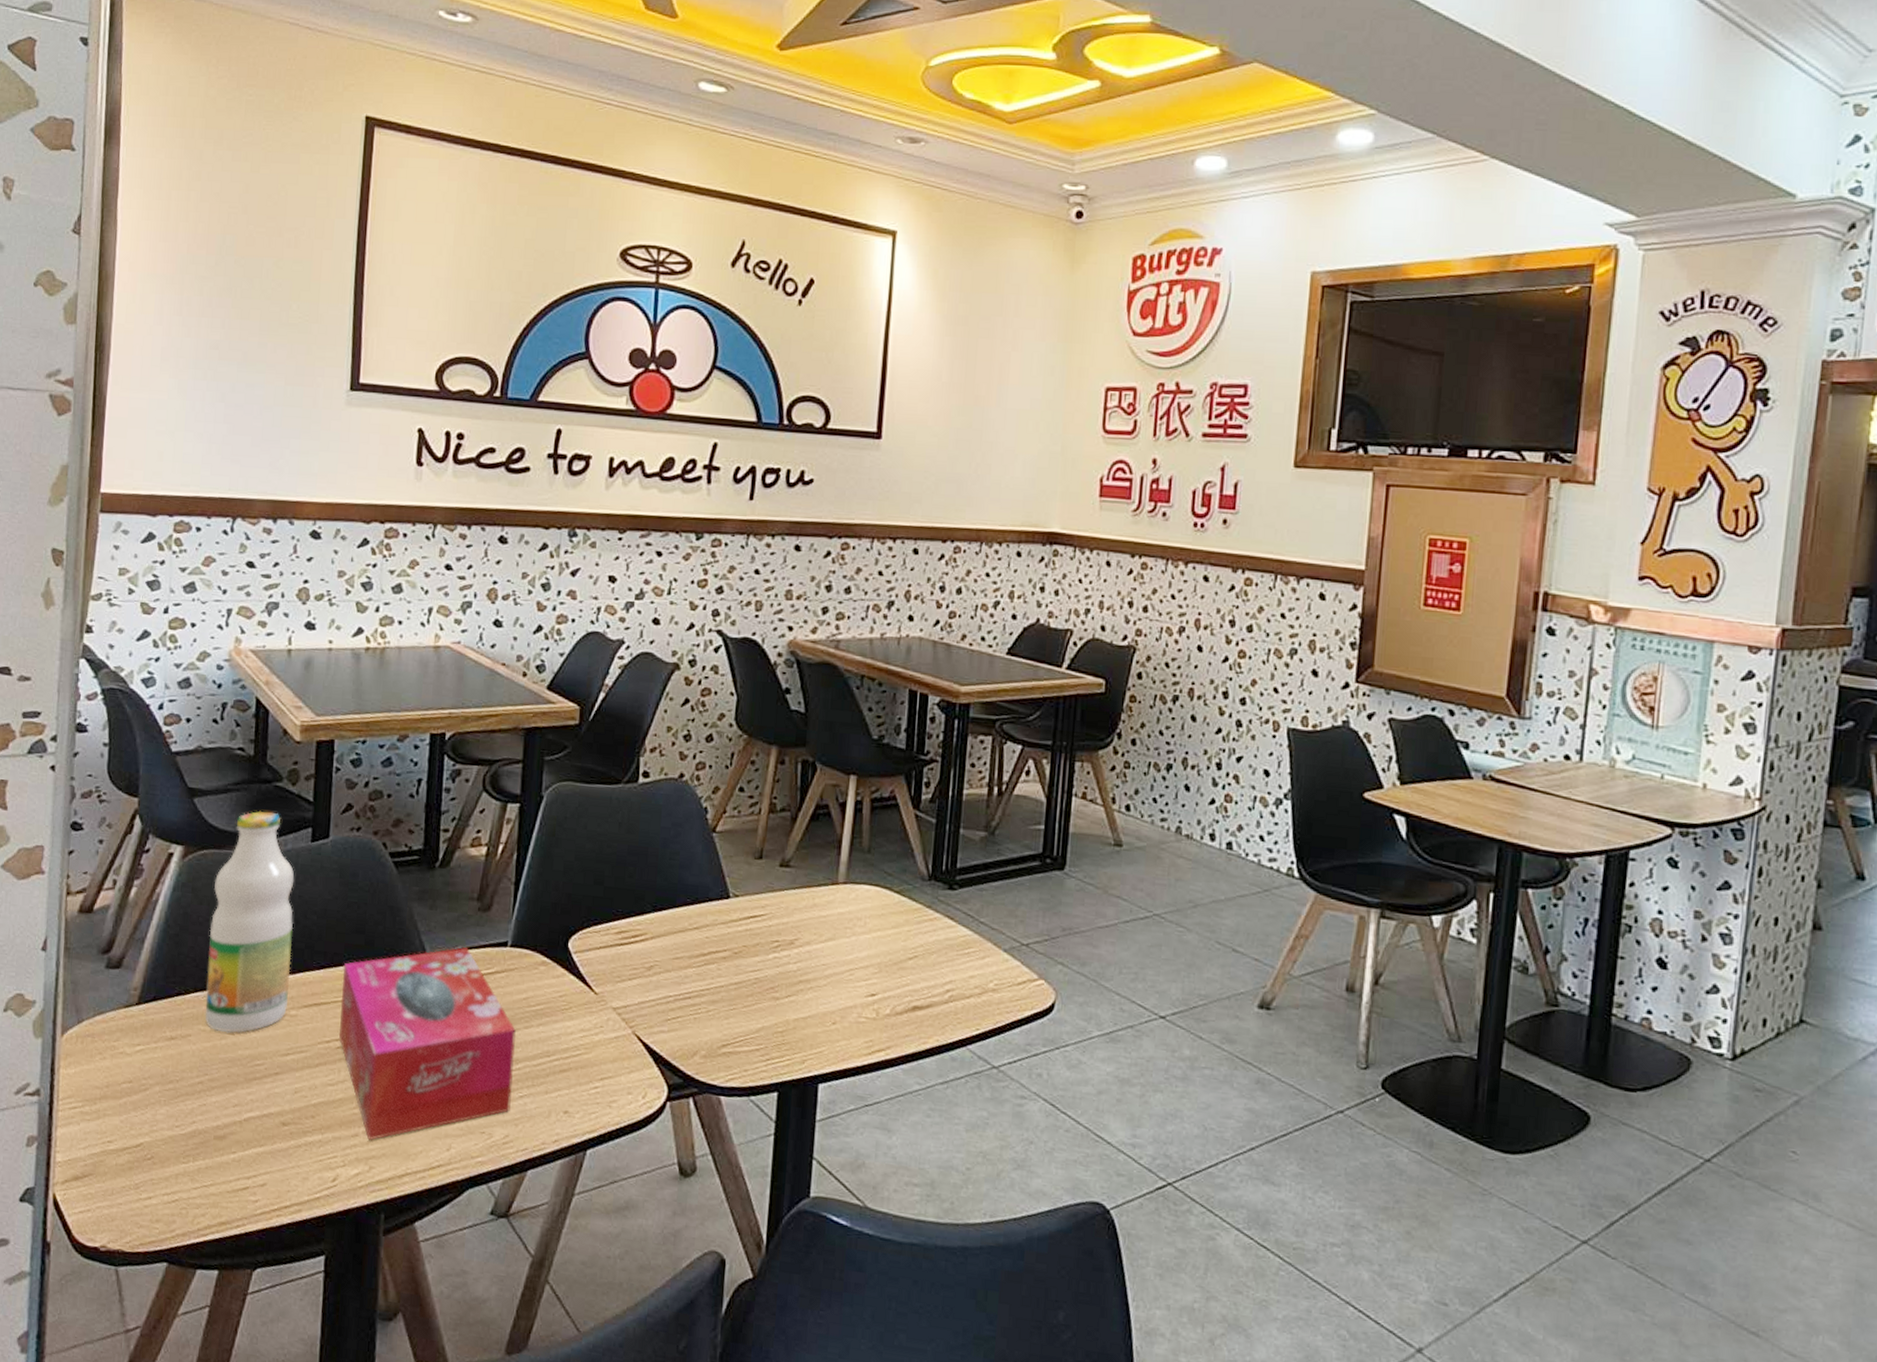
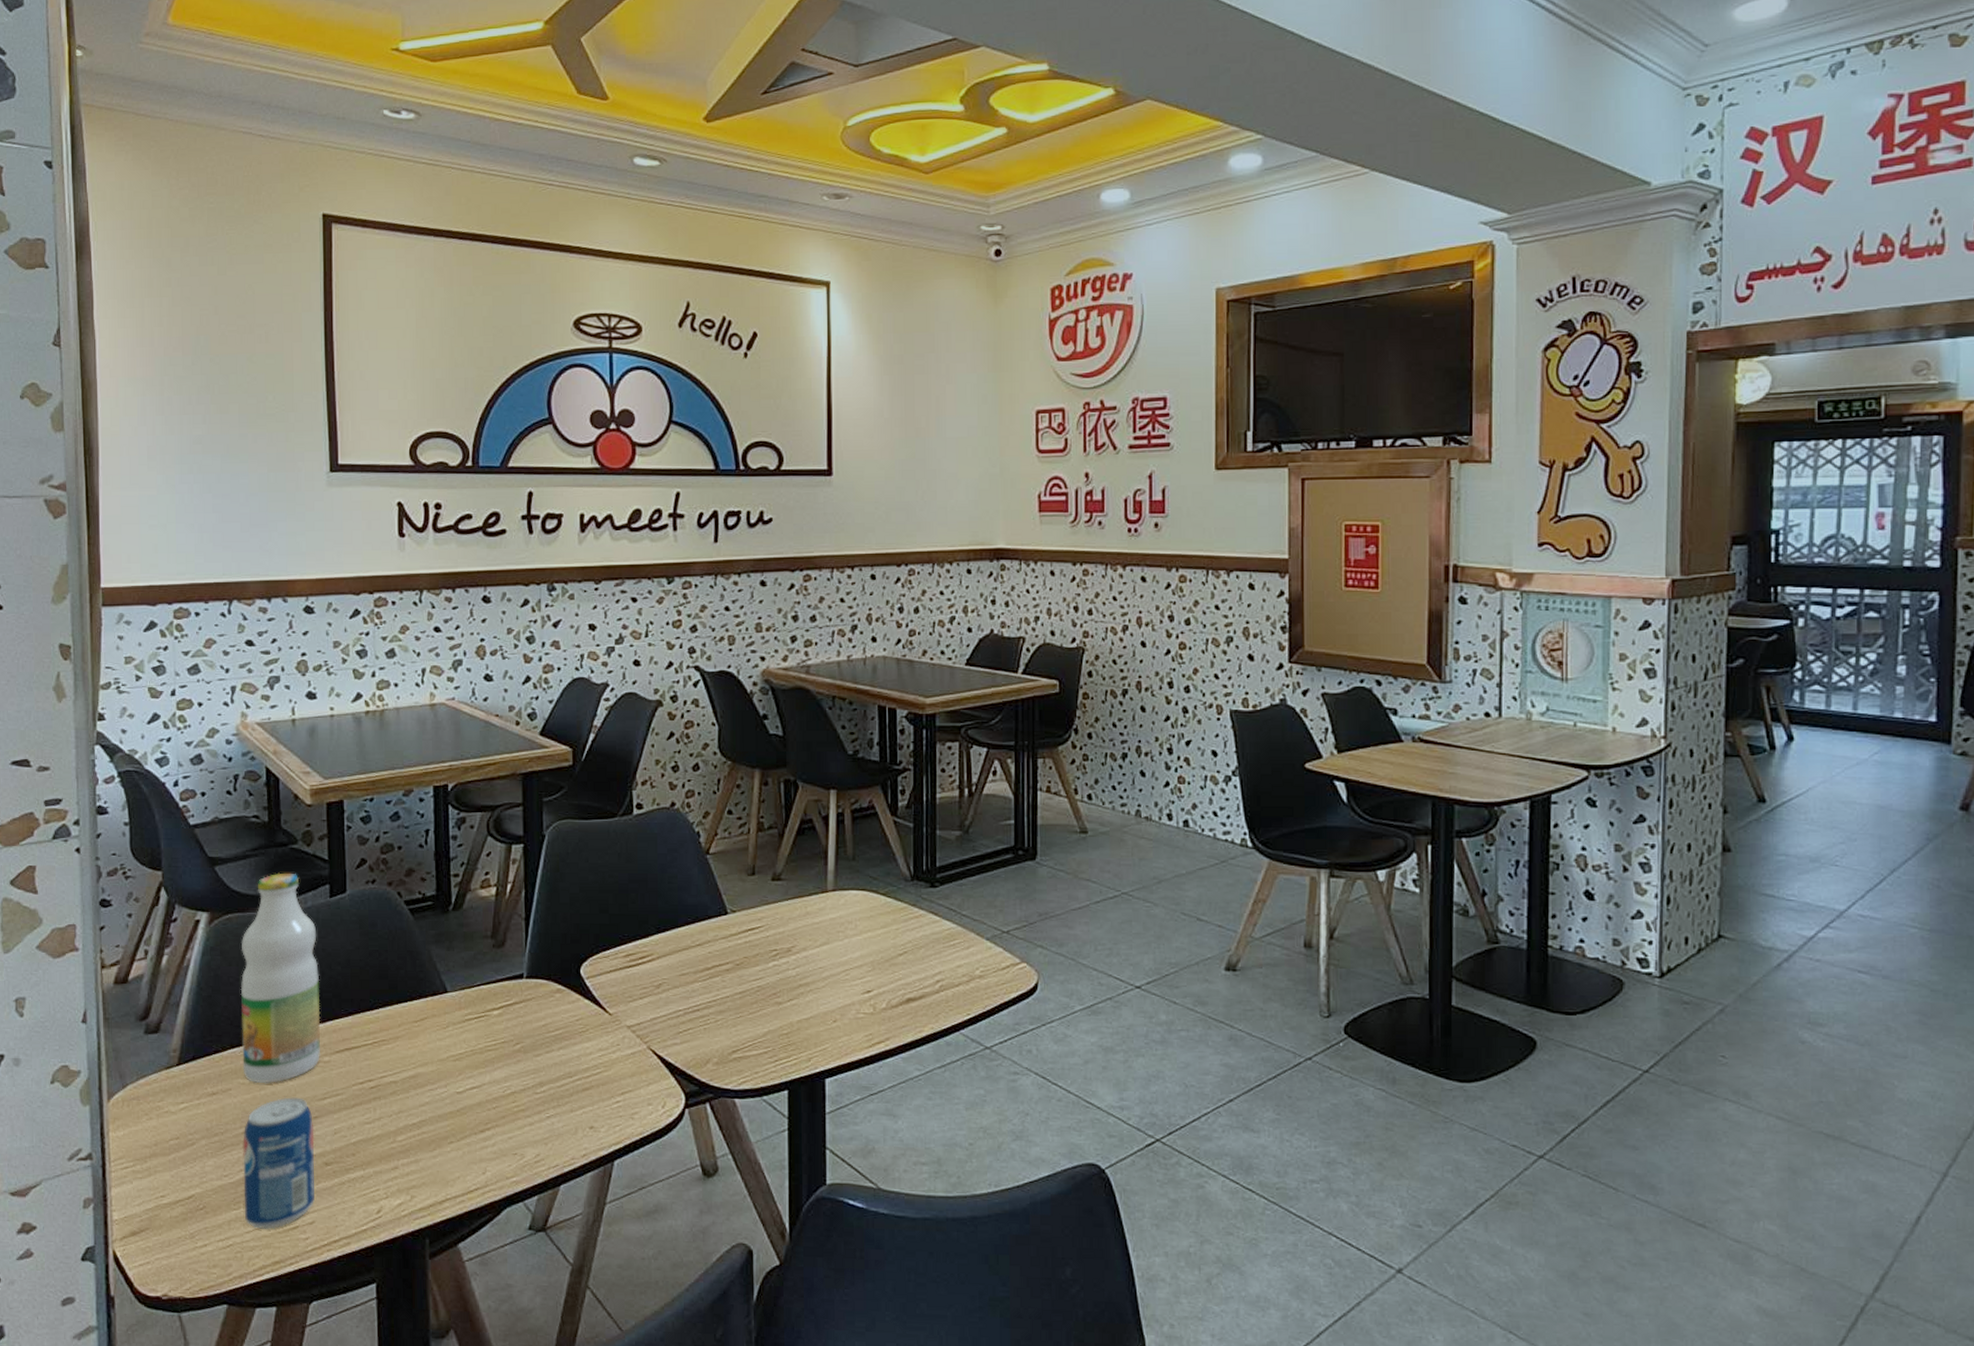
beverage can: none [194,1049,274,1187] -> present [243,1097,315,1229]
tissue box: present [339,947,516,1141] -> none [370,983,539,1172]

